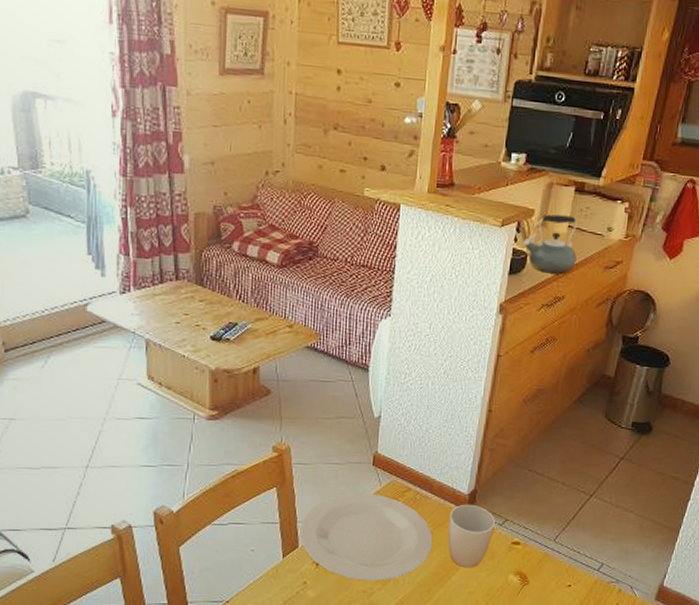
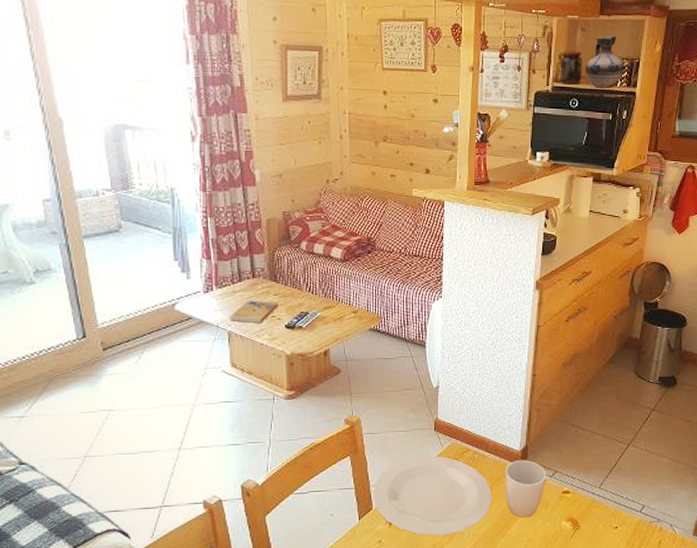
book: none [148,305,205,333] -> present [229,300,279,324]
kettle: present [523,214,577,274] -> none [552,202,599,252]
jar: none [545,33,574,76] -> present [560,51,582,86]
ceramic jug: none [576,17,624,82] -> present [585,35,625,89]

